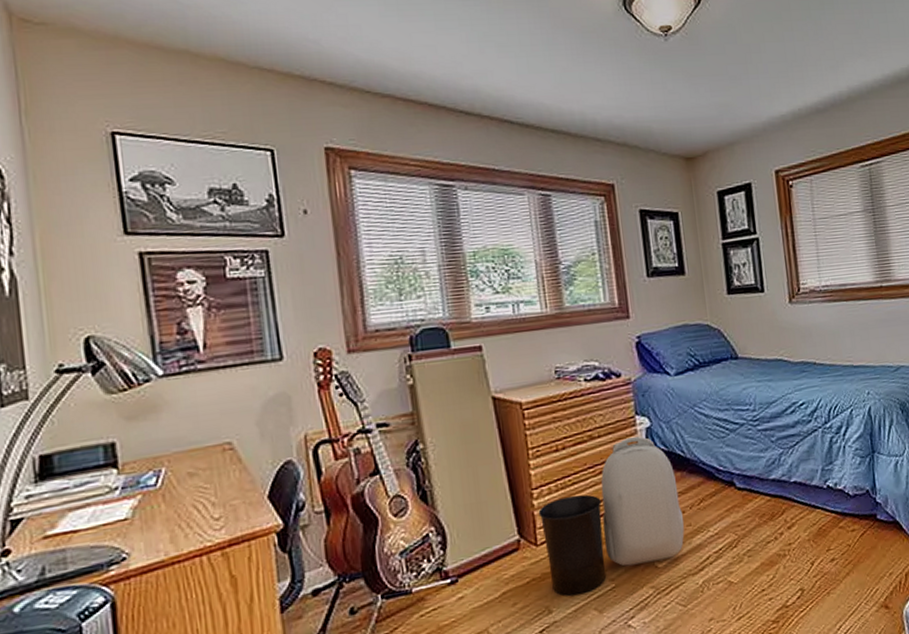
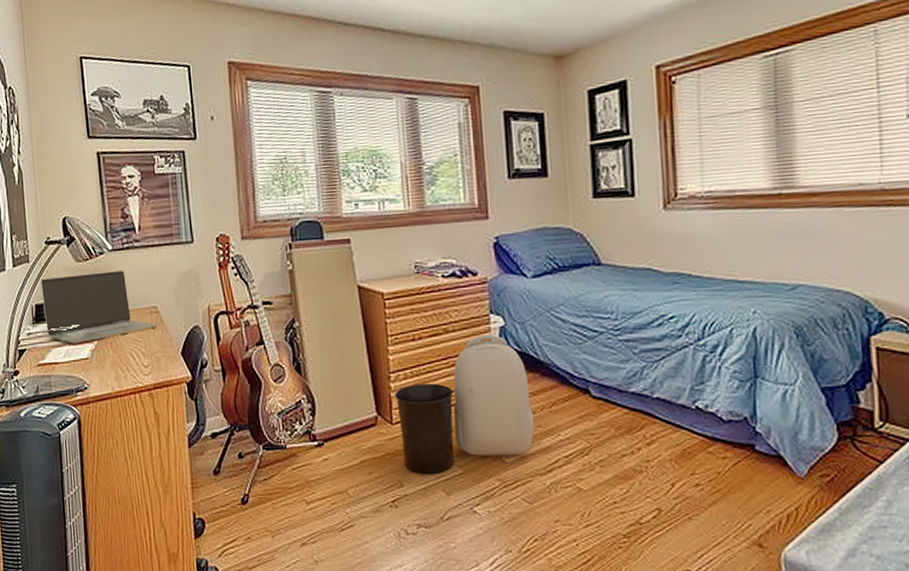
laptop: none [48,401,234,503] -> present [40,271,158,344]

